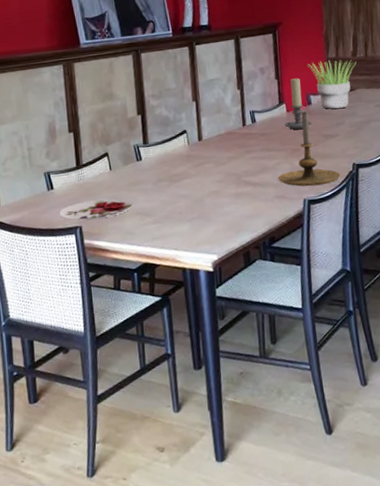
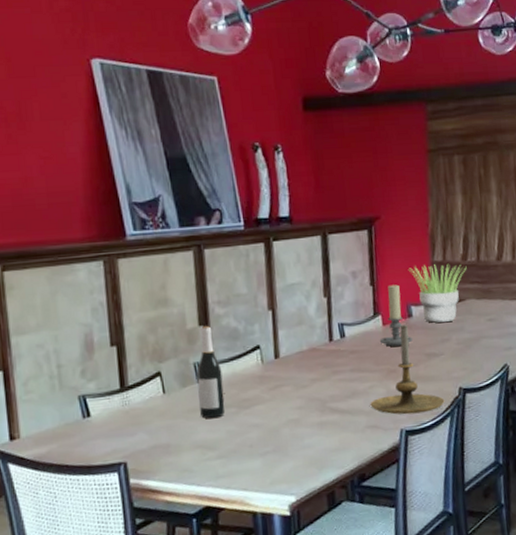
plate: present [58,198,133,220] -> none [97,428,192,455]
wine bottle: none [136,114,159,191] -> present [196,325,226,419]

